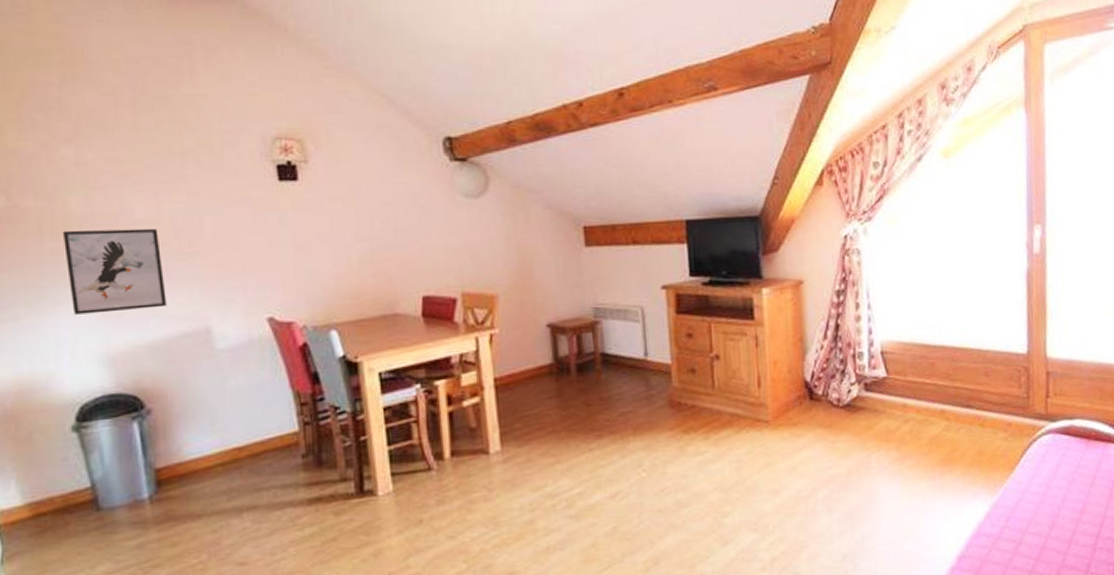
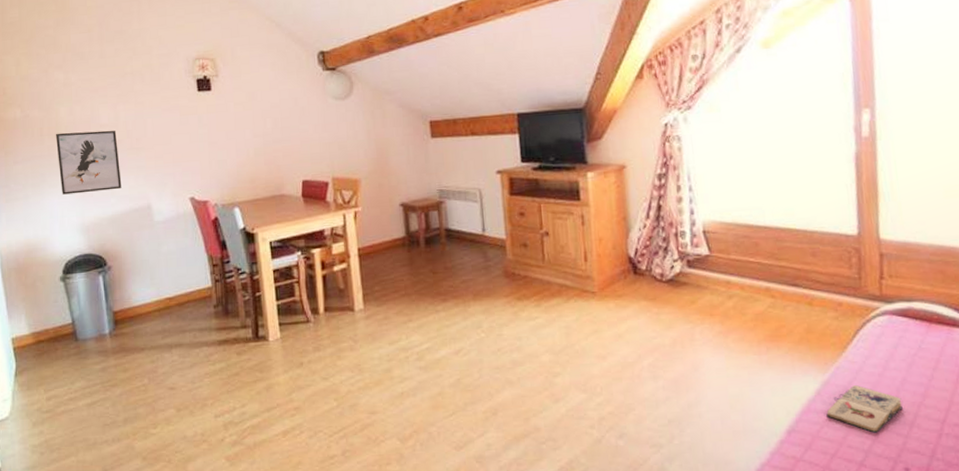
paperback book: none [994,505,1063,552] -> present [826,385,903,433]

